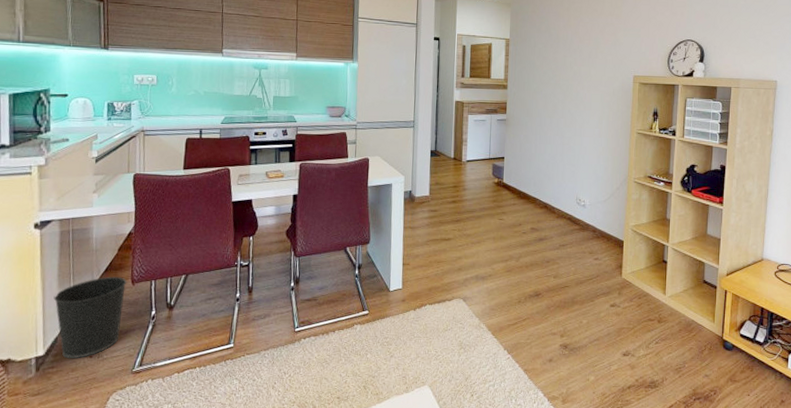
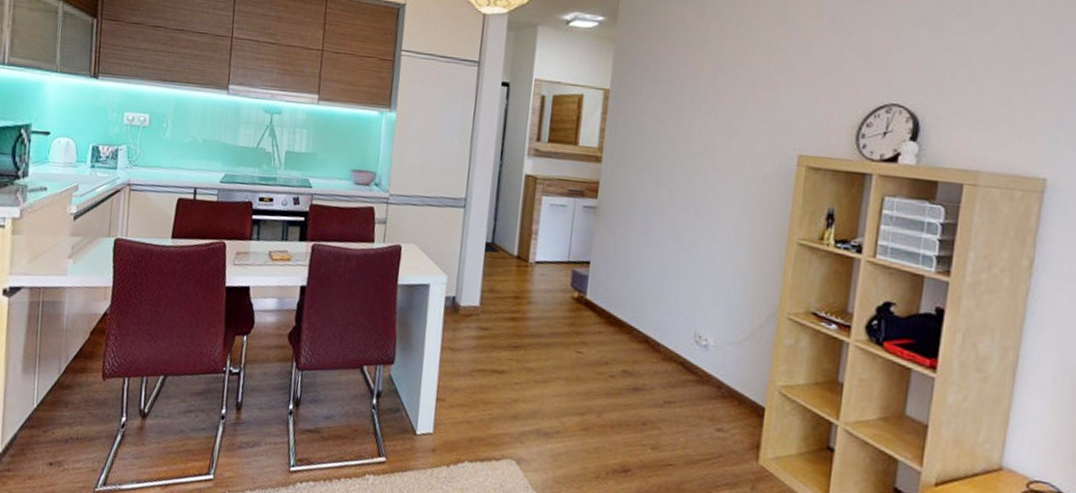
wastebasket: present [53,276,127,359] -> none [16,365,97,464]

